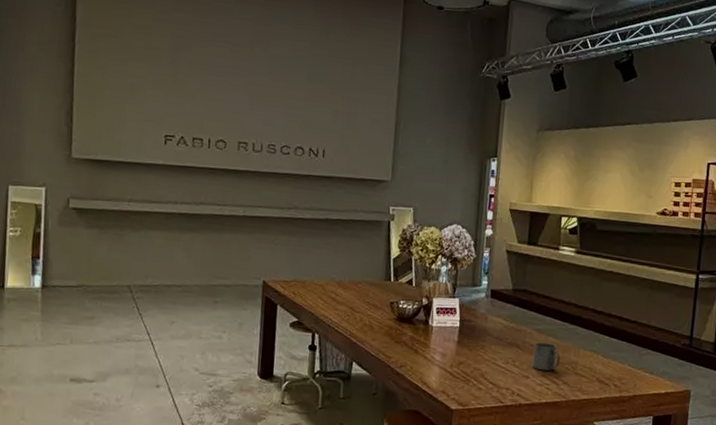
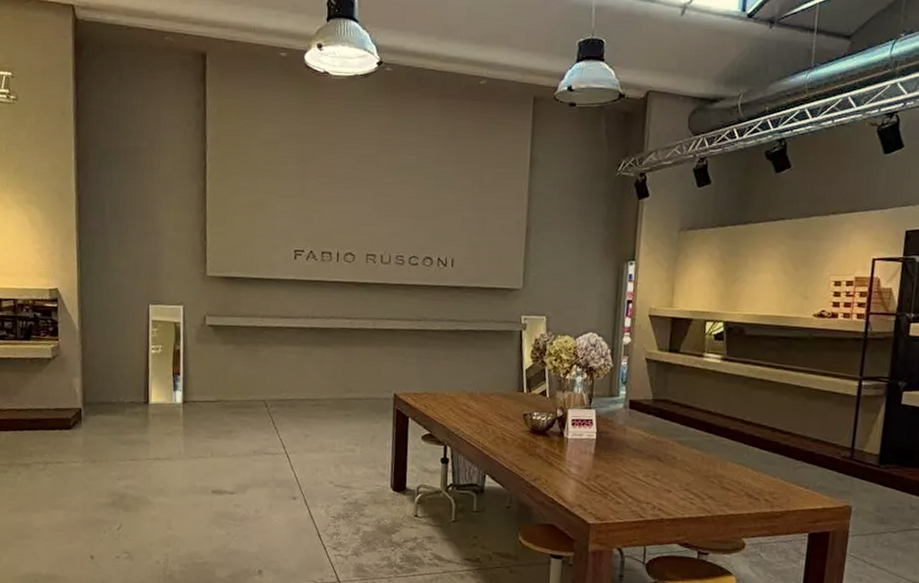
mug: present [533,342,560,371] -> none [675,455,705,485]

